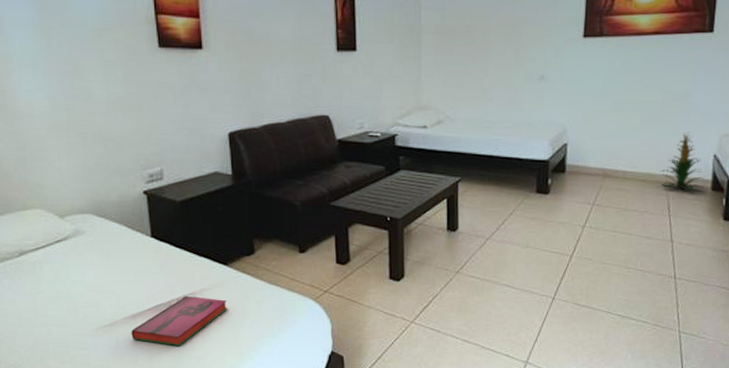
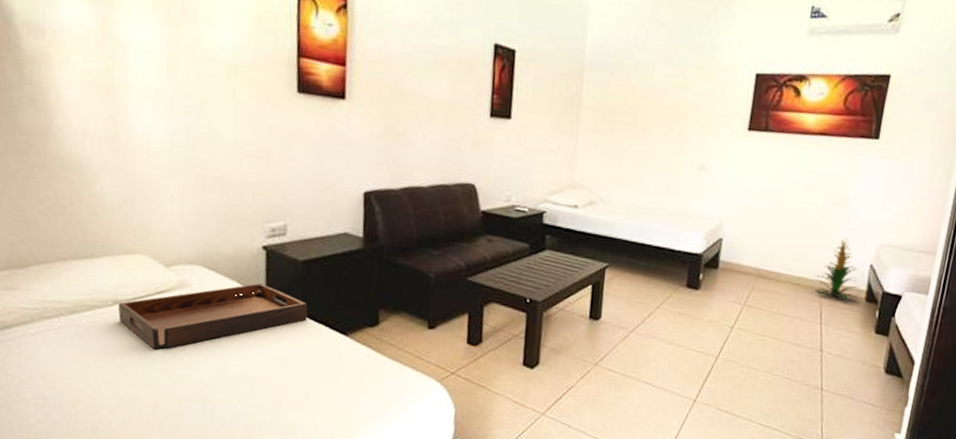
serving tray: none [23,225,190,292] -> present [117,283,308,349]
hardback book: present [131,295,227,347] -> none [231,365,343,421]

